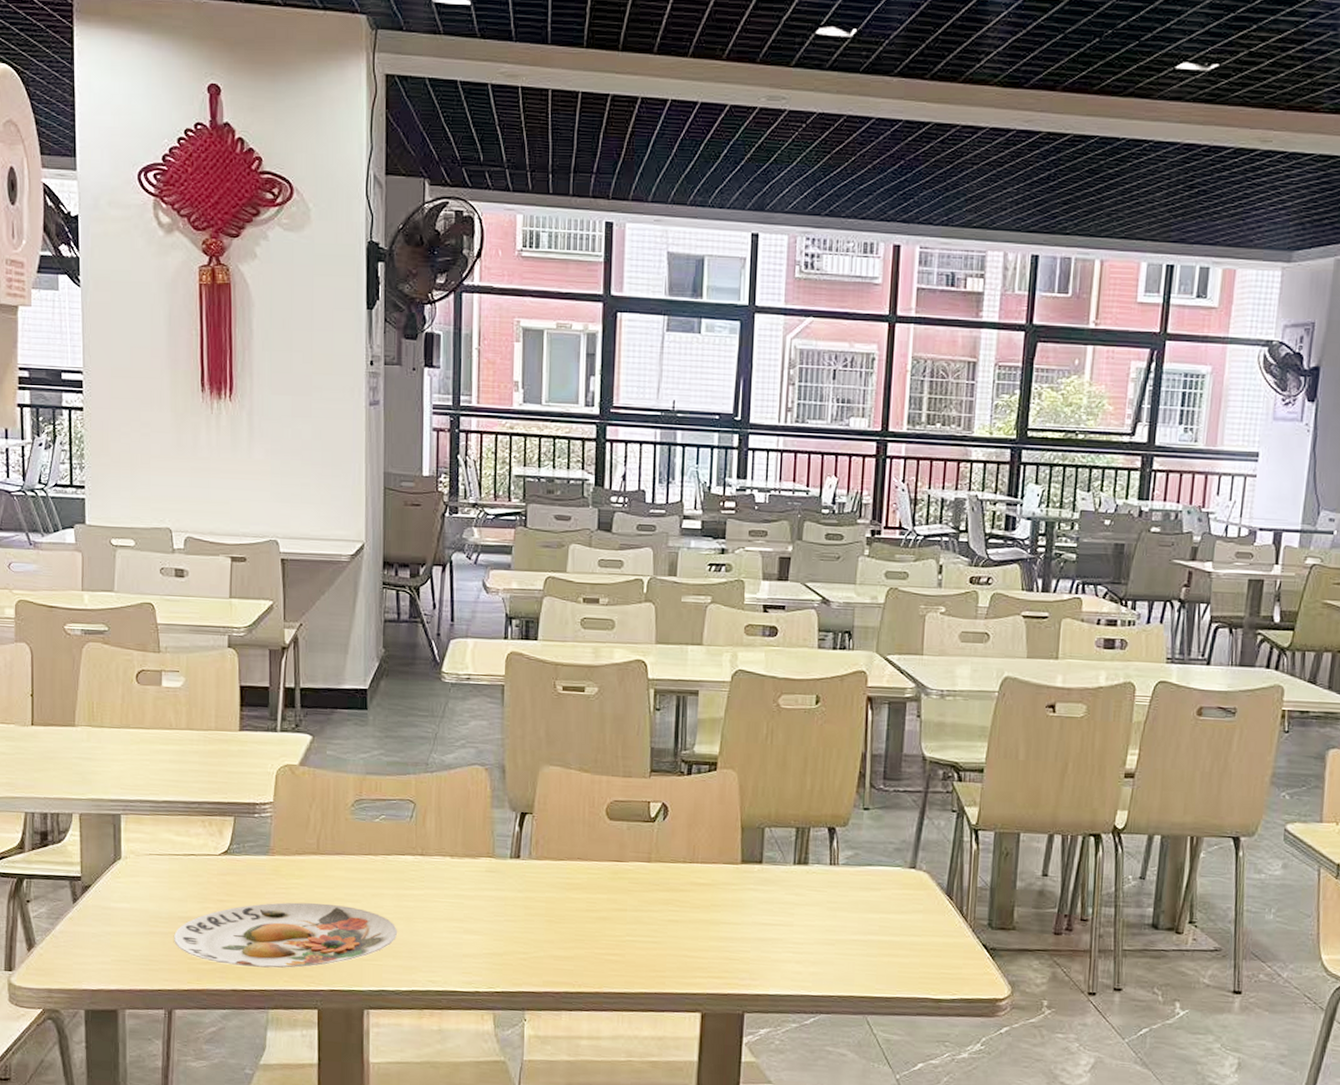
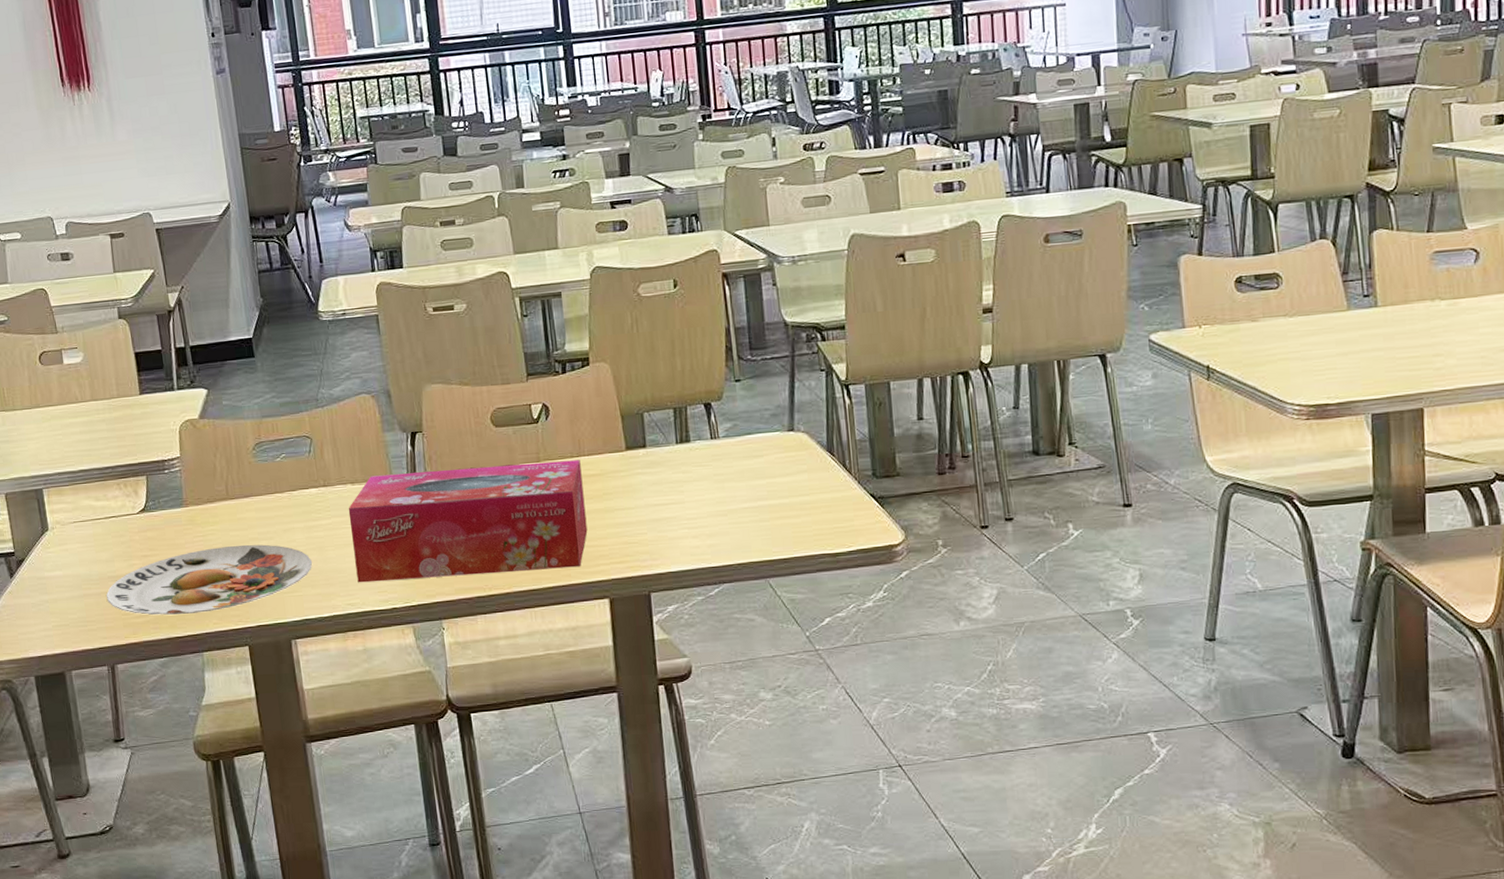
tissue box: none [442,851,693,976] -> present [348,459,588,583]

